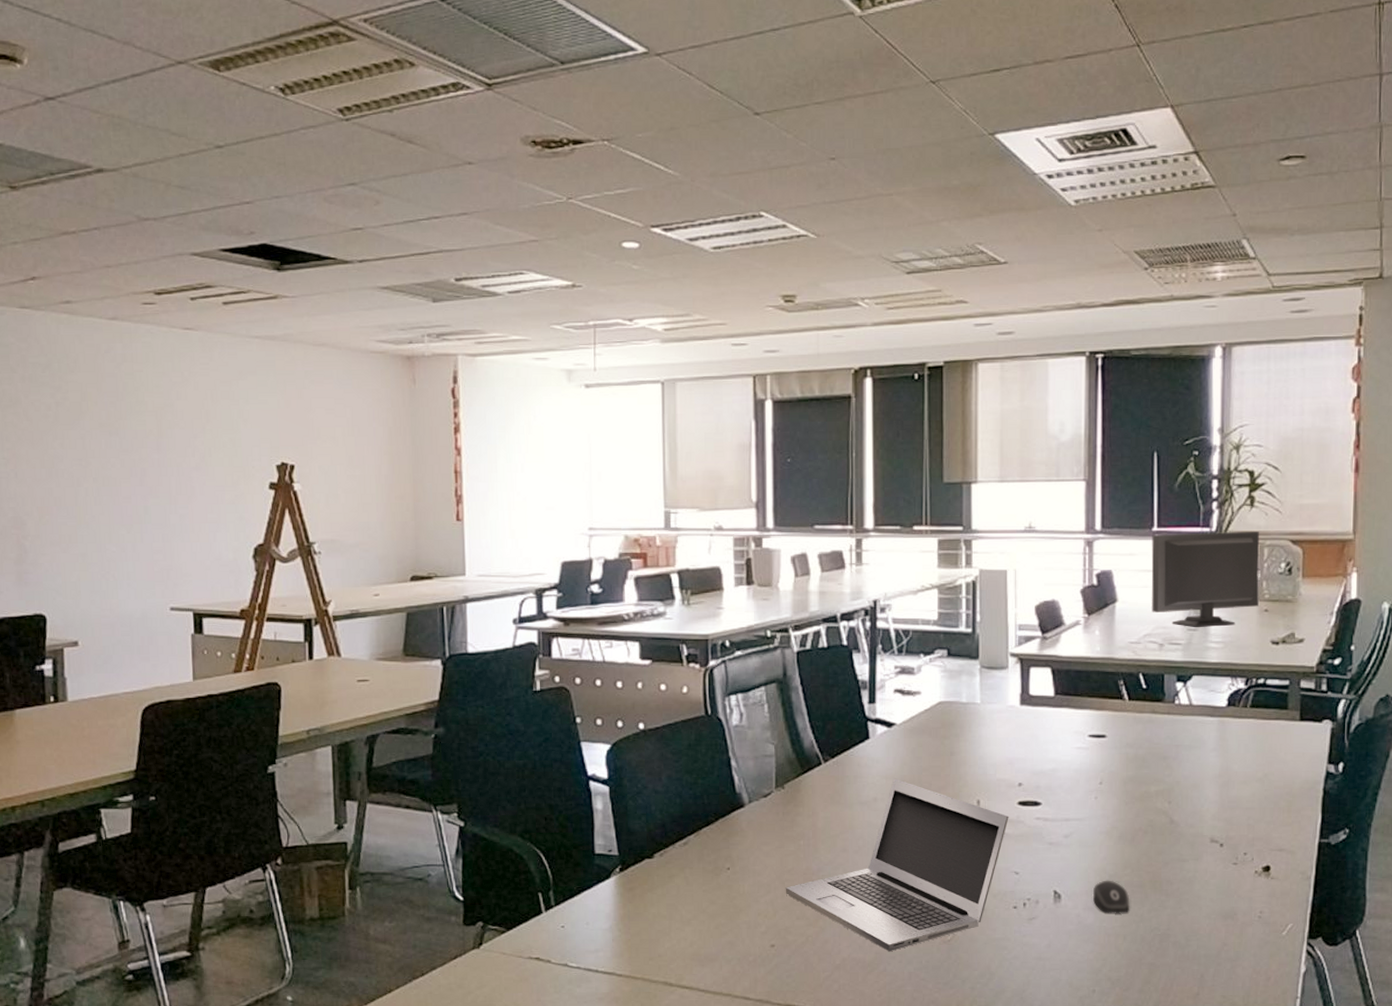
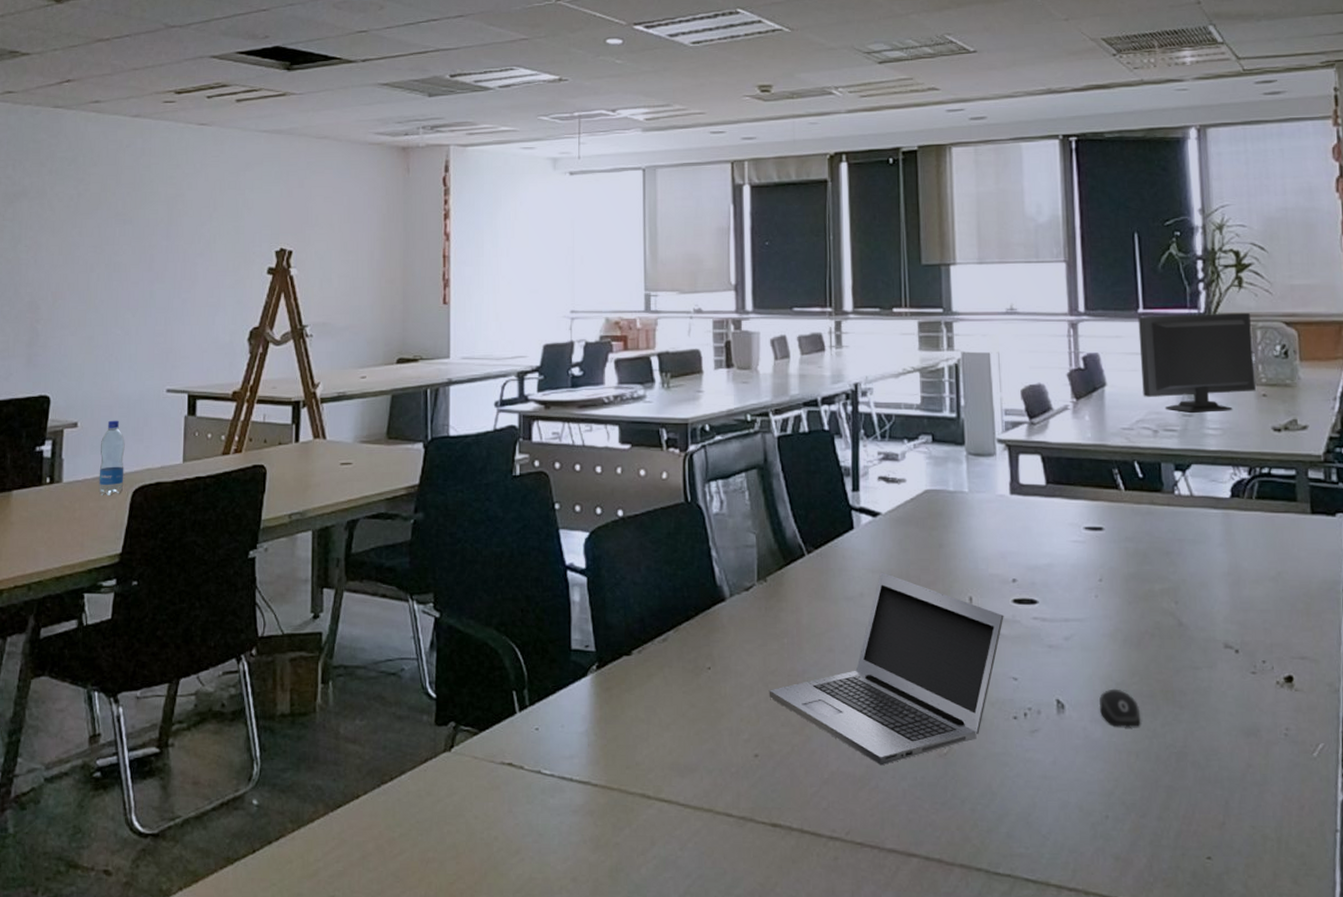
bottle: none [105,639,133,715] -> present [99,420,125,496]

